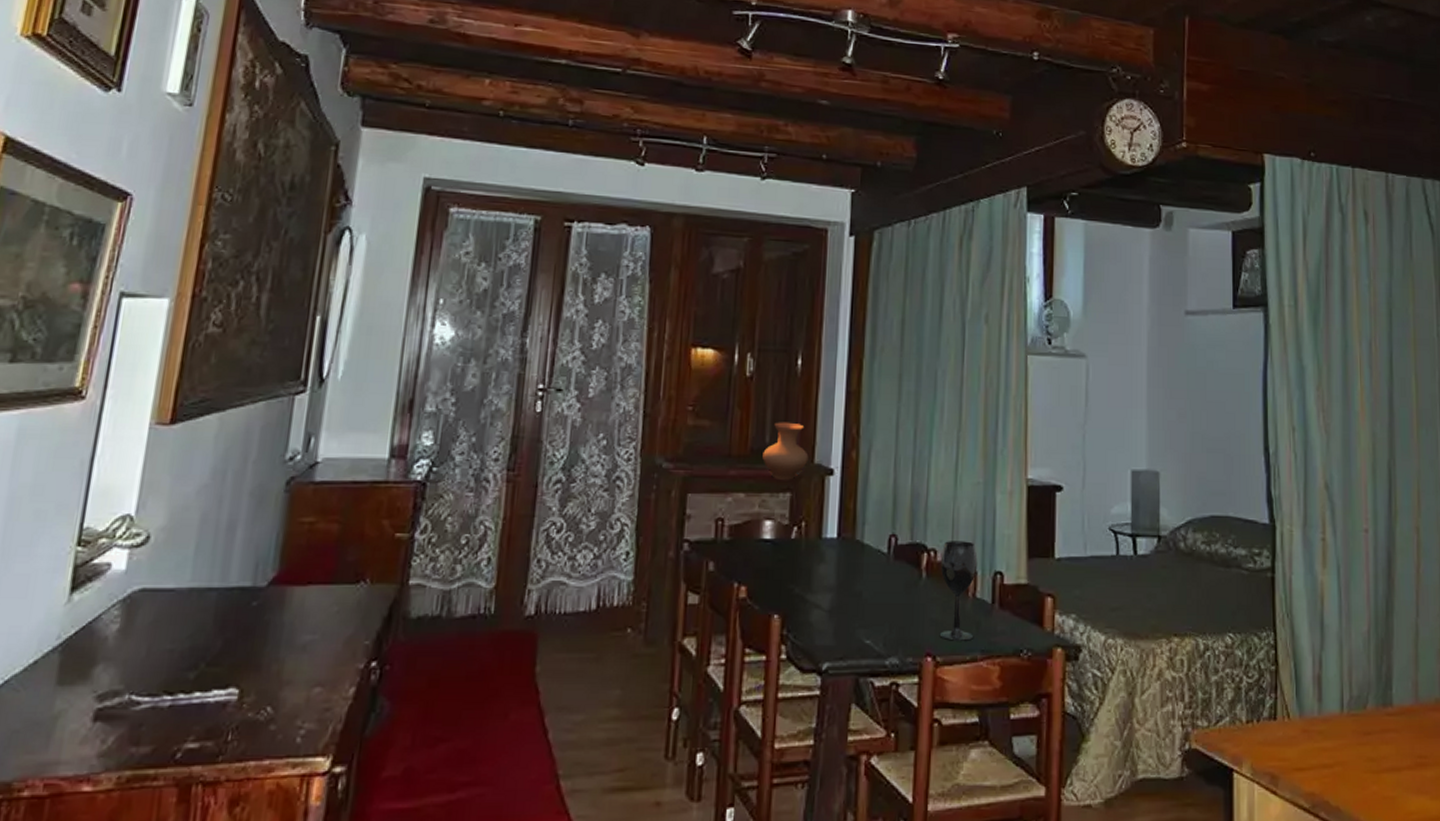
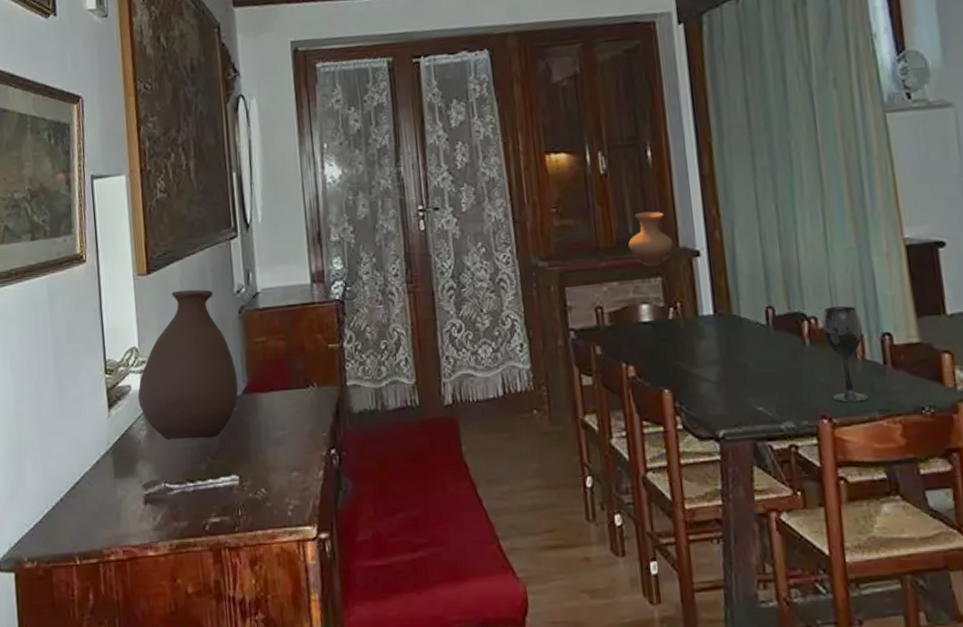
vase: none [117,449,267,639] -> present [138,289,239,441]

